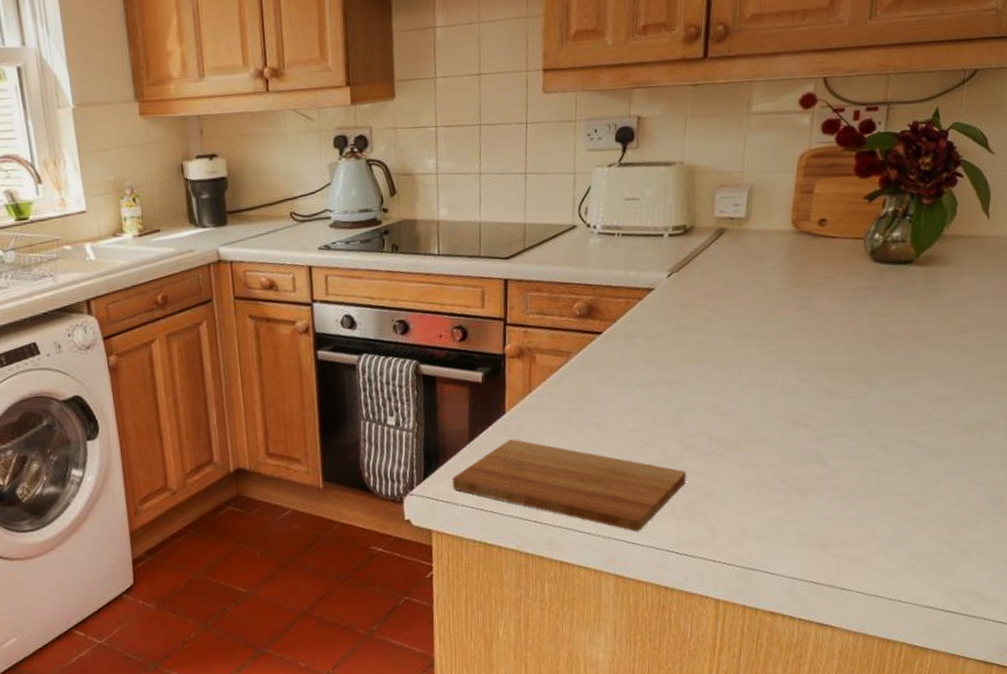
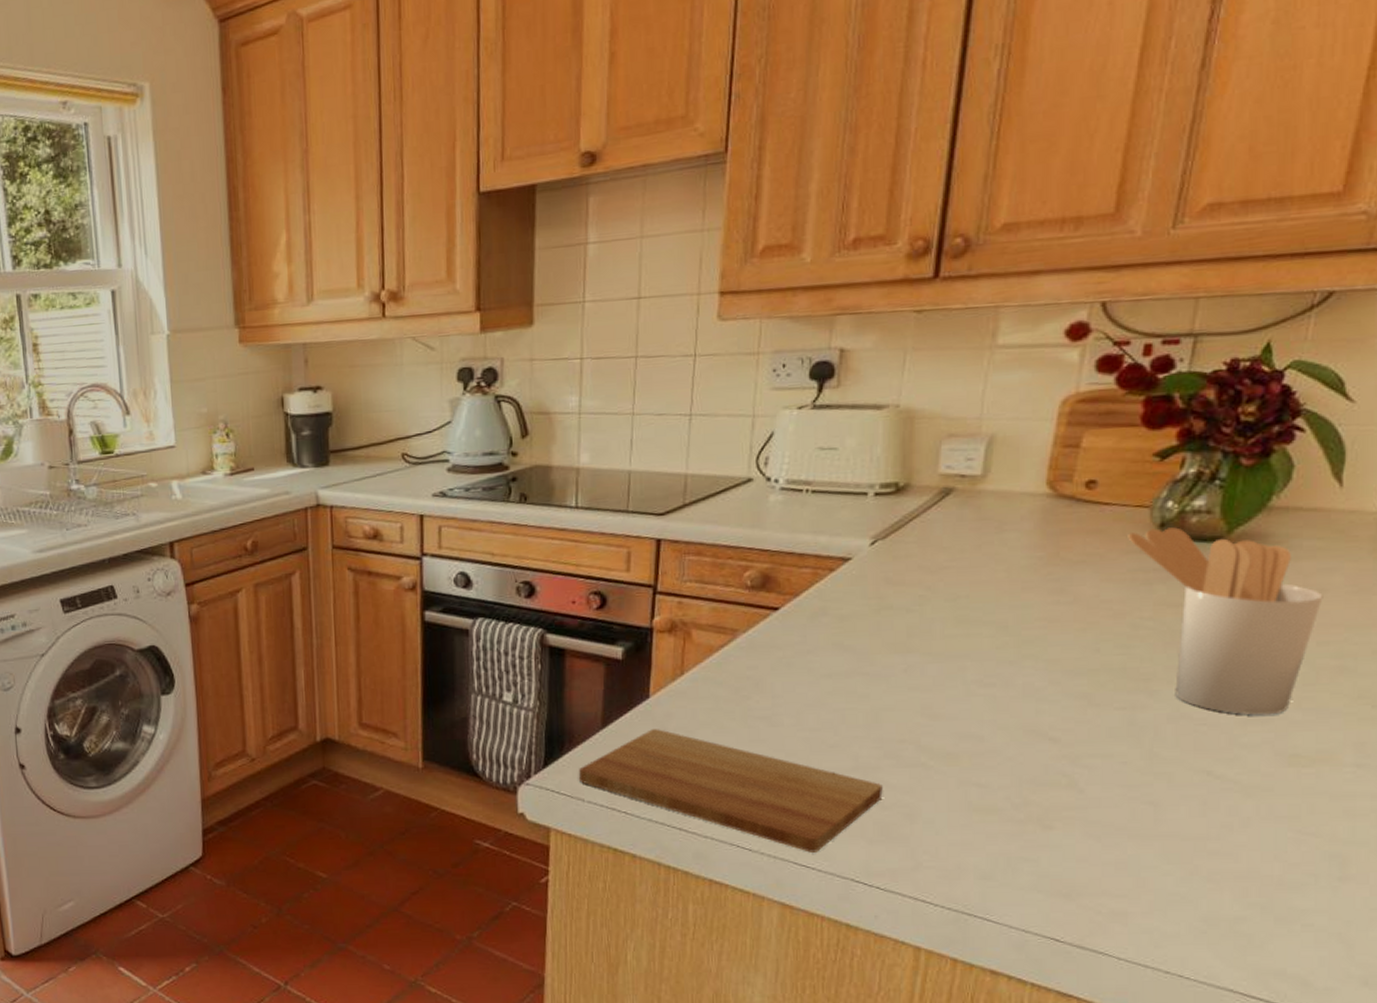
utensil holder: none [849,254,981,397] -> present [1128,527,1323,716]

